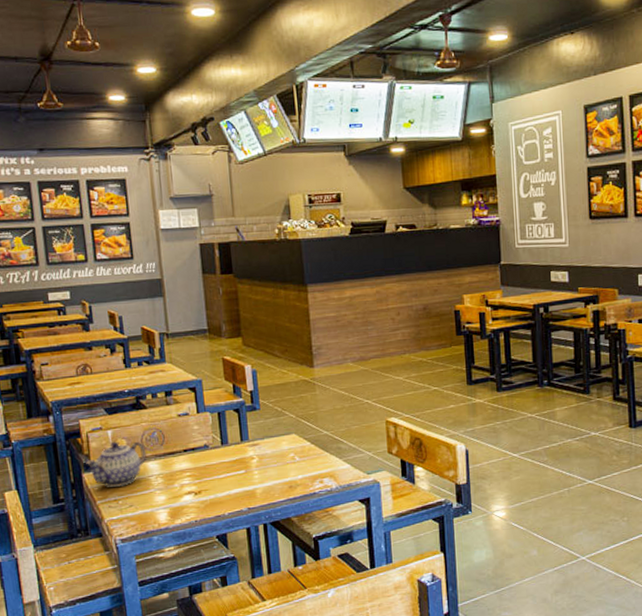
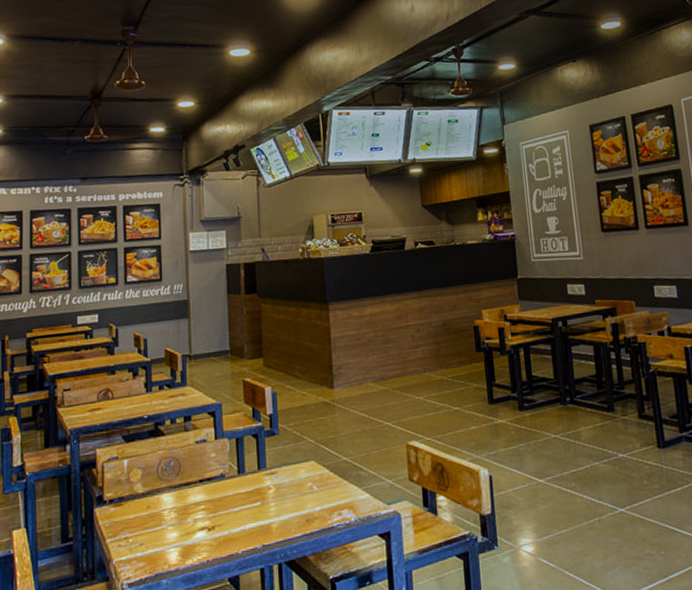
teapot: present [86,441,147,487] -> none [99,471,162,524]

